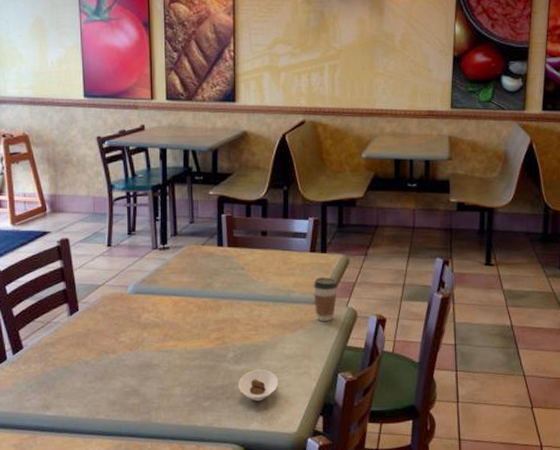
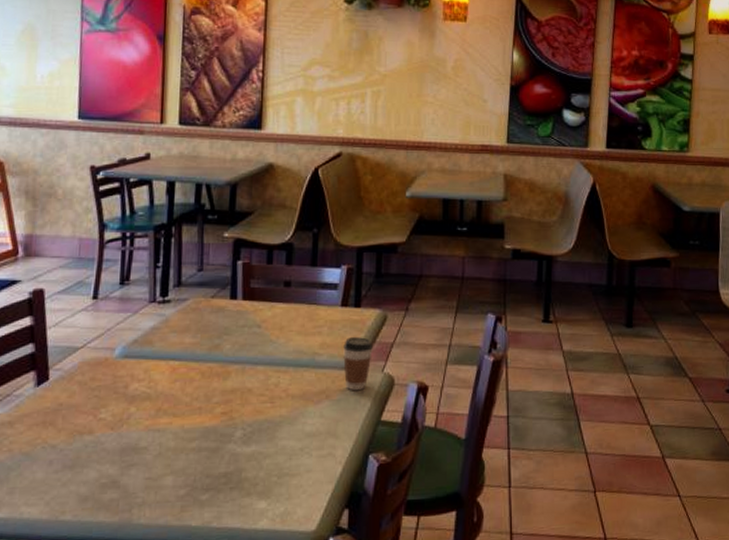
saucer: present [239,369,279,402] -> none [246,451,297,492]

